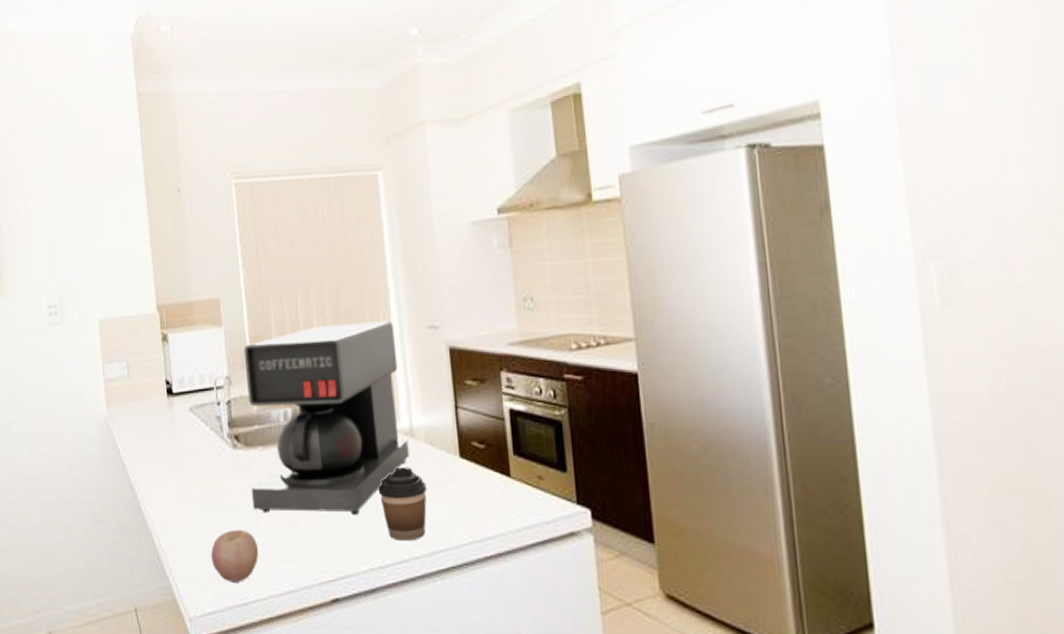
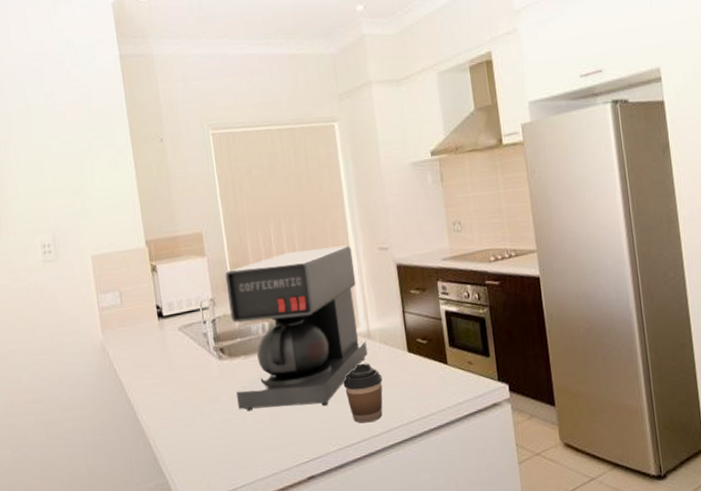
apple: present [211,530,259,583] -> none [202,427,245,473]

